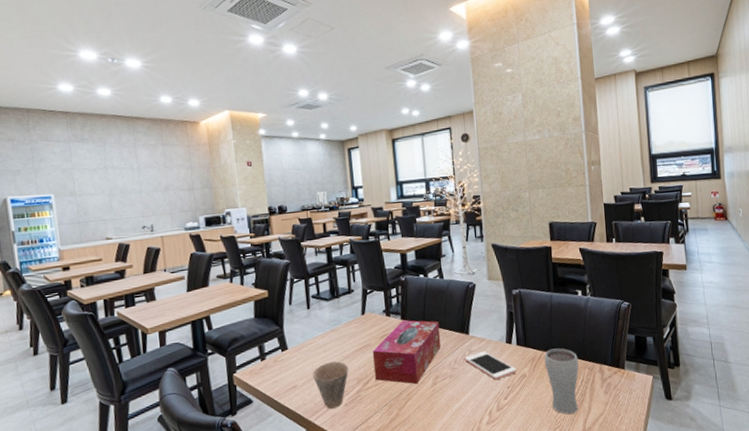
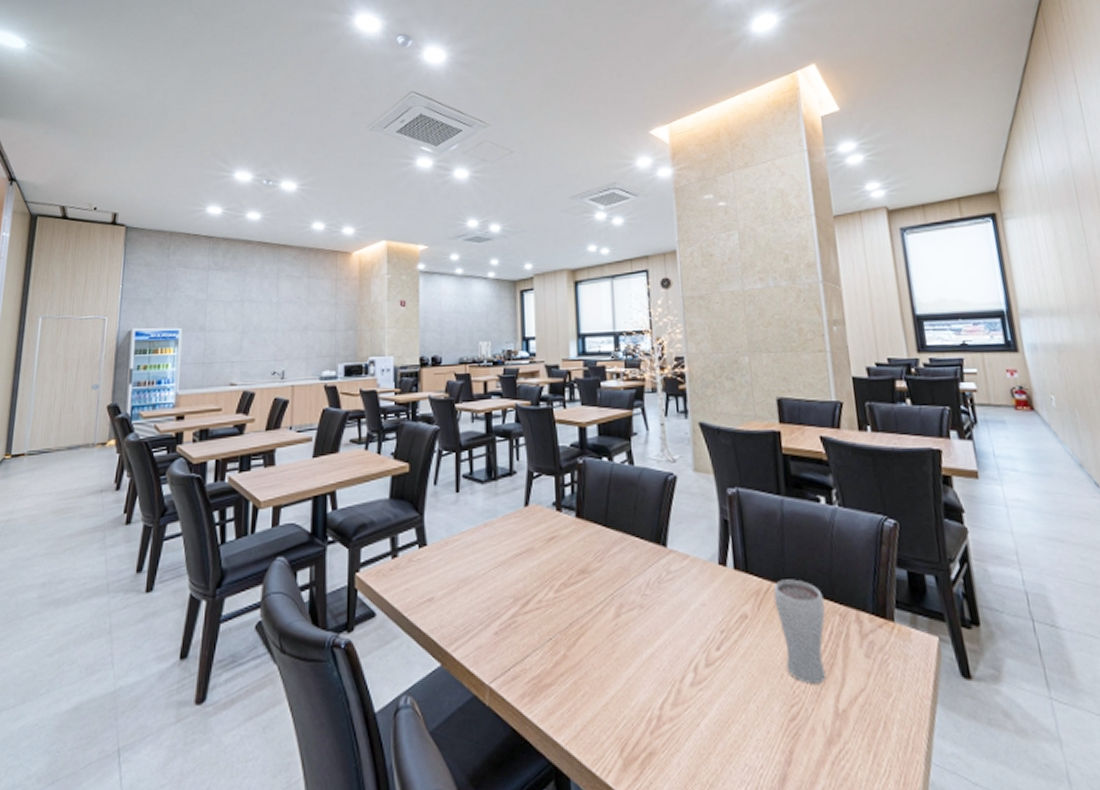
cup: present [313,361,349,409] -> none [456,568,503,637]
tissue box: present [372,320,442,385] -> none [535,519,629,614]
cell phone: present [464,351,517,380] -> none [660,573,734,618]

